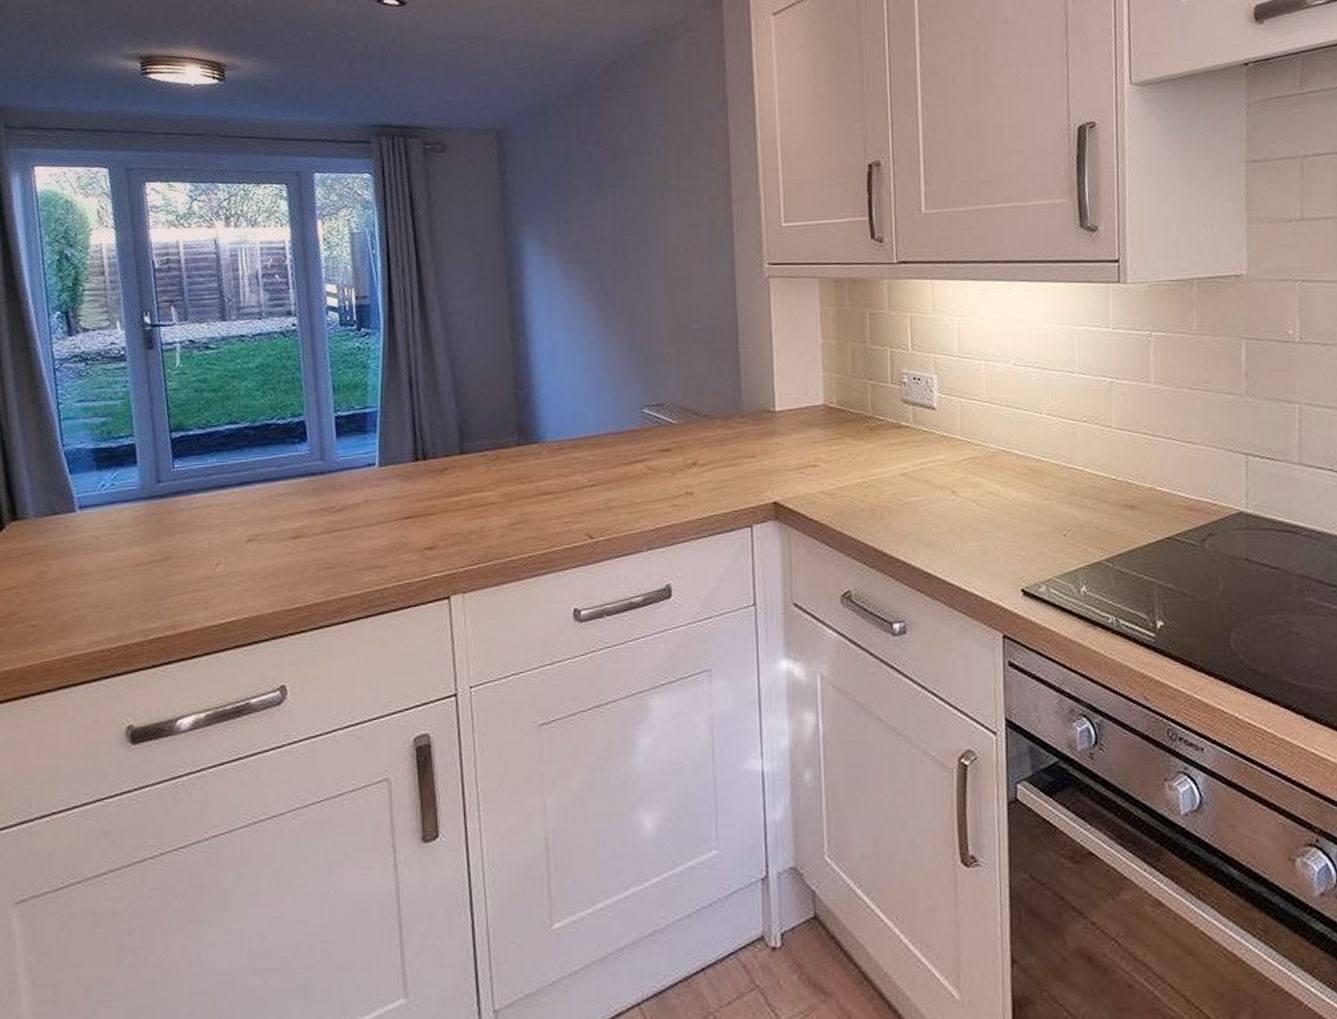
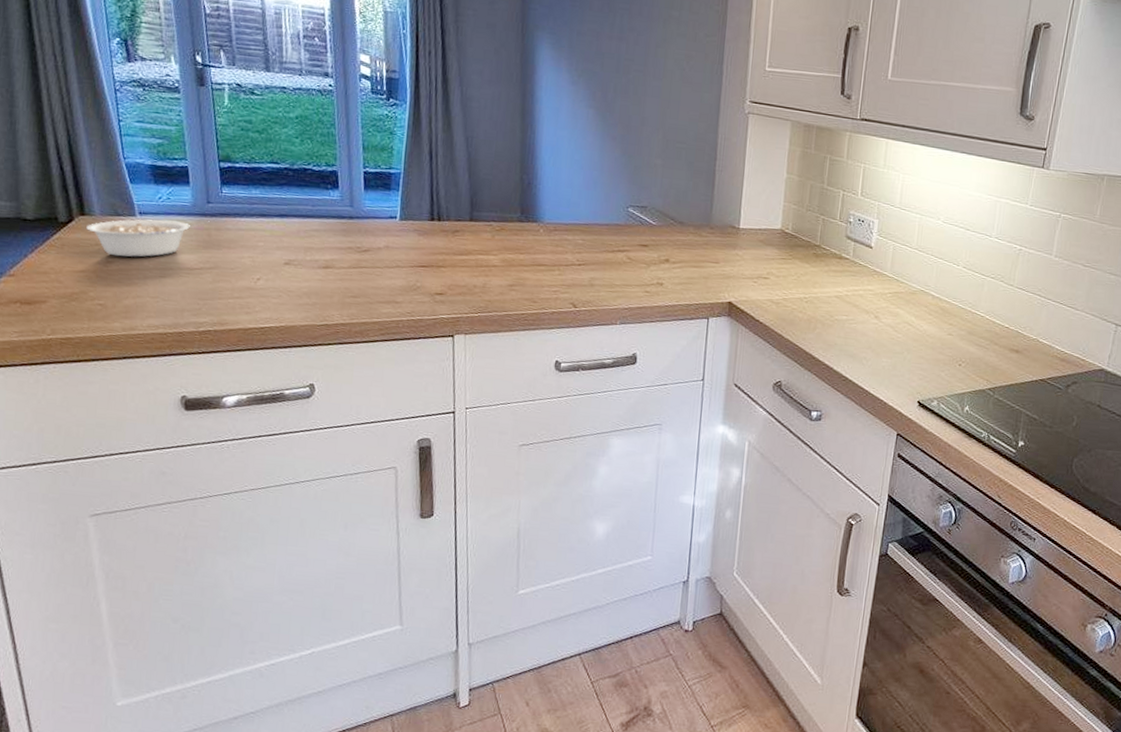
legume: none [18,503,160,564] -> present [86,219,210,257]

